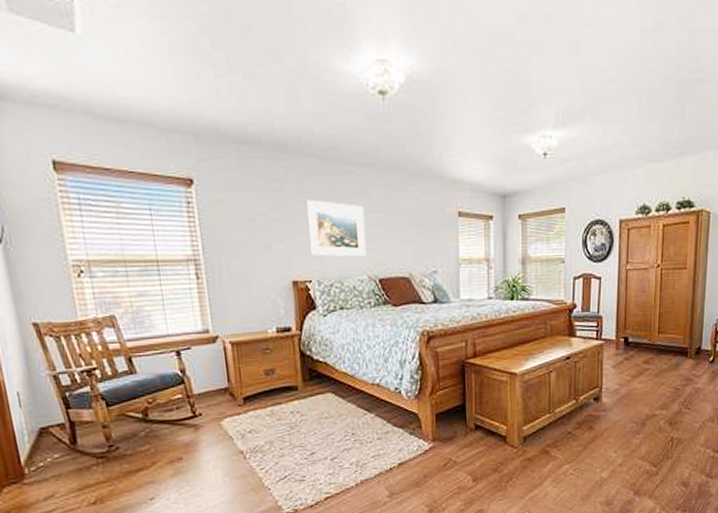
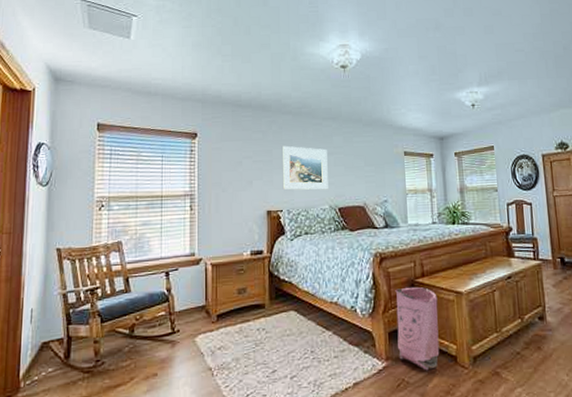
bag: none [444,368,490,451] -> present [395,287,440,371]

